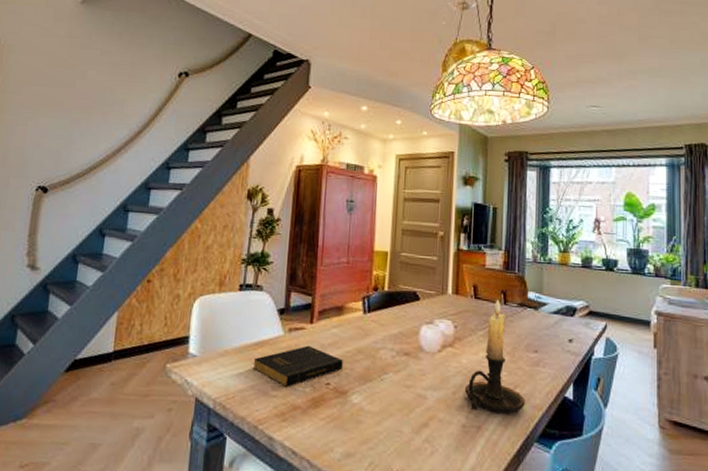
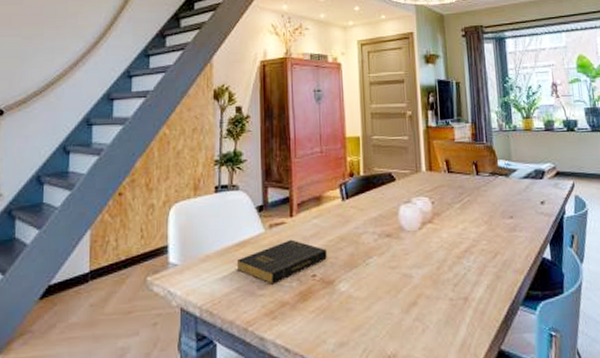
candle holder: present [465,299,525,414] -> none [448,171,507,283]

